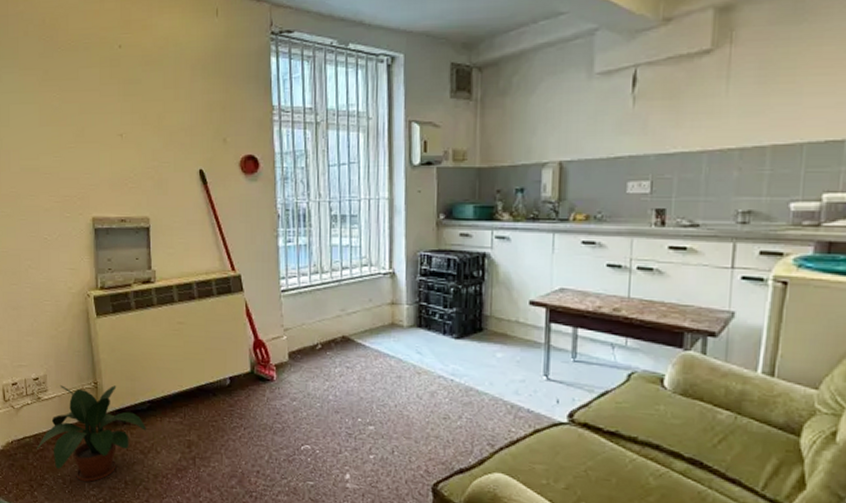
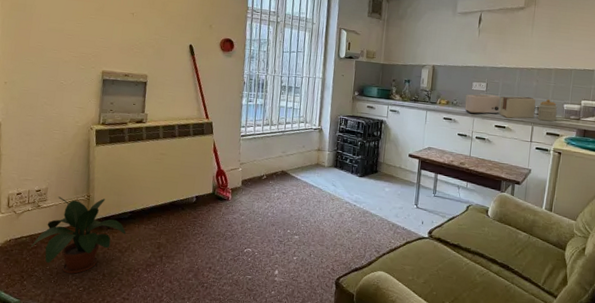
toaster: none [616,198,677,232] -> present [464,94,501,115]
box: none [674,195,738,235] -> present [499,96,535,119]
jar: none [742,196,779,233] -> present [537,98,558,122]

